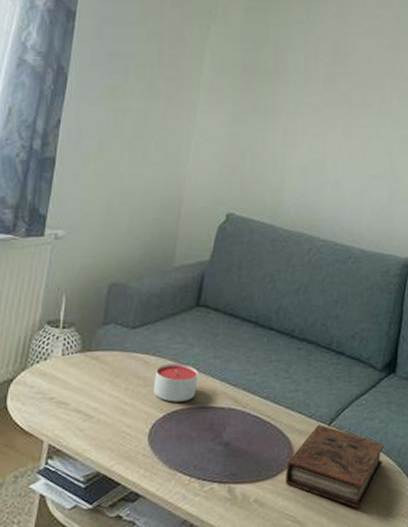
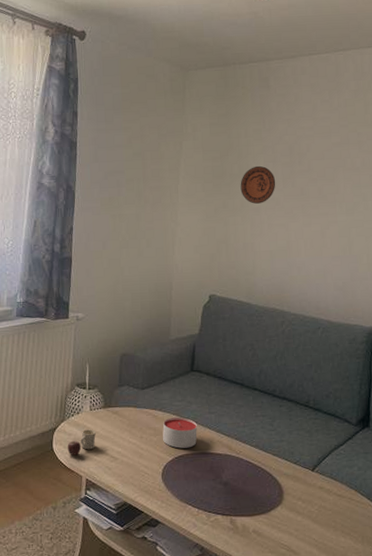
mug: none [26,379,68,414] -> present [67,429,97,455]
decorative plate: none [274,63,316,108] -> present [240,165,276,204]
book: present [286,424,385,509] -> none [278,469,365,543]

